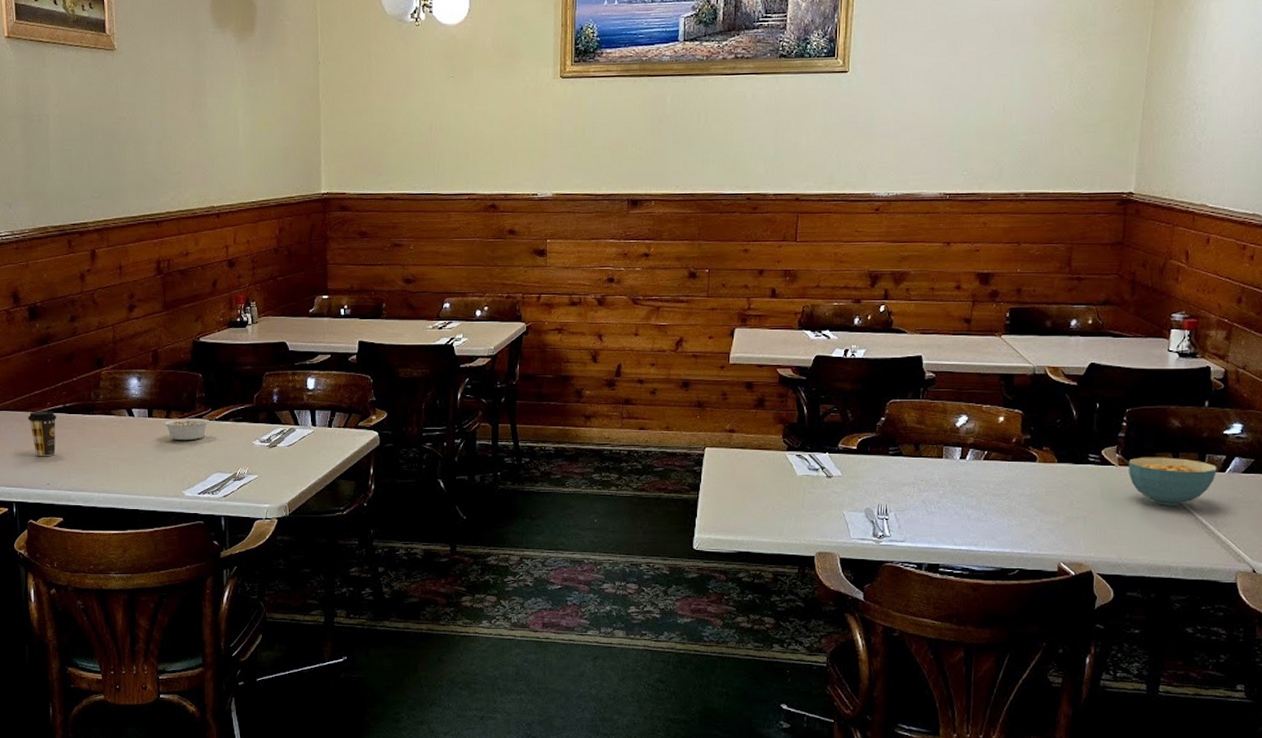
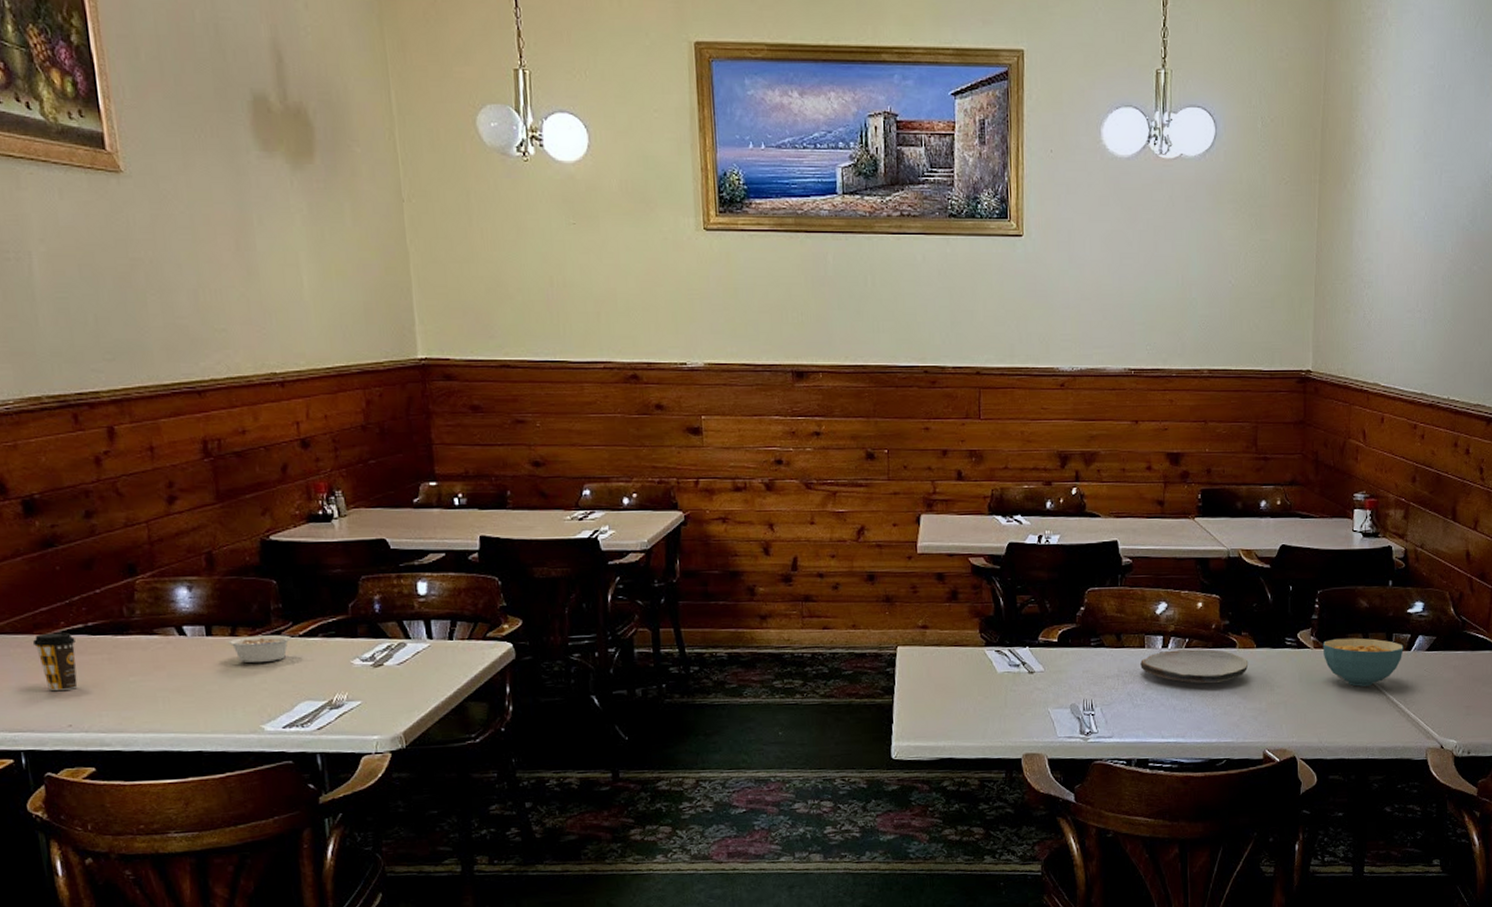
plate: none [937,461,1048,496] -> present [1140,649,1249,684]

